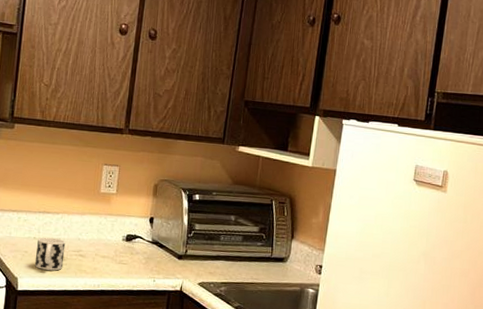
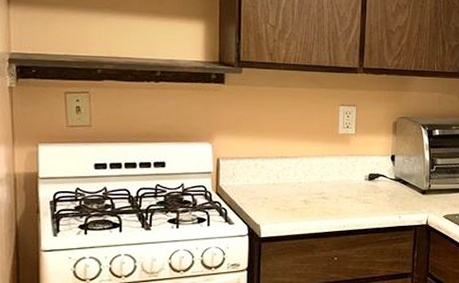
cup: present [34,237,66,271] -> none [276,182,307,215]

